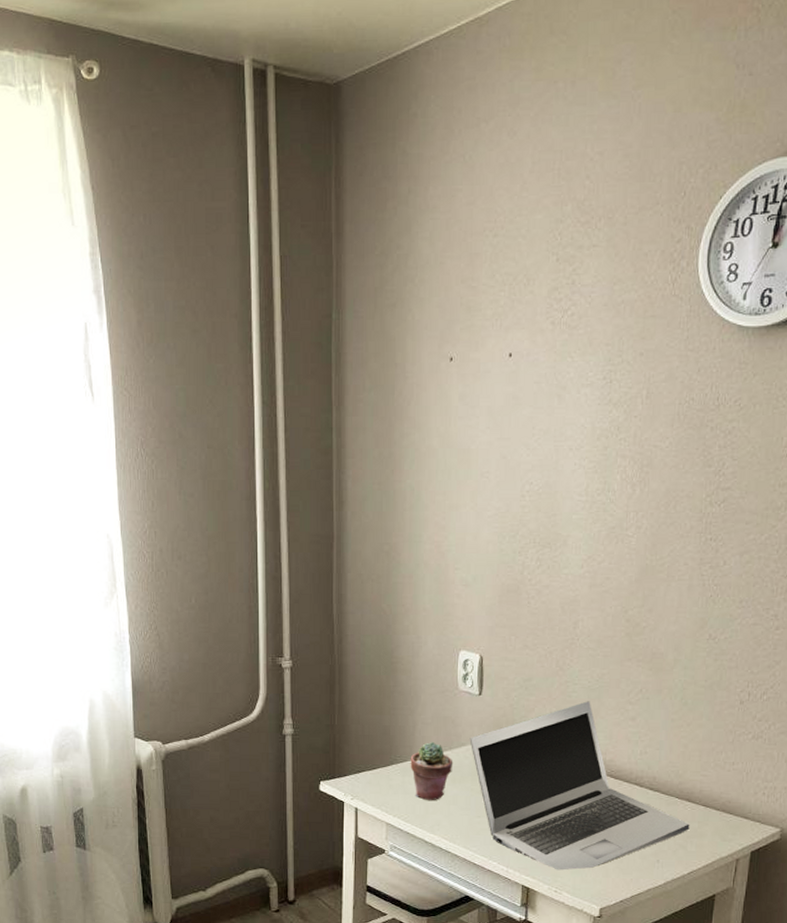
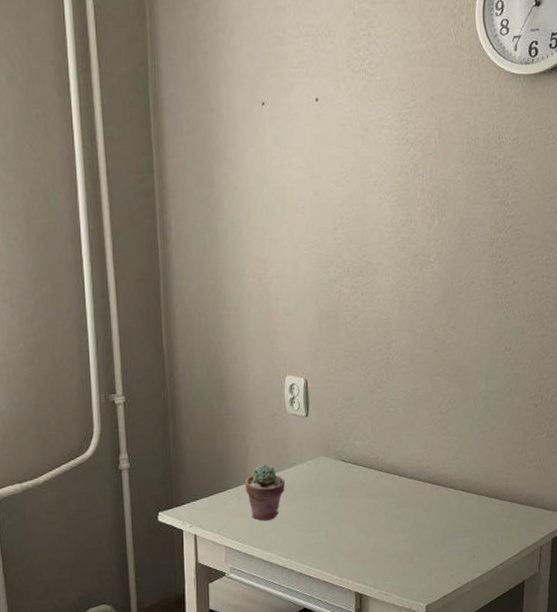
laptop: present [469,701,690,871] -> none [299,414,499,575]

